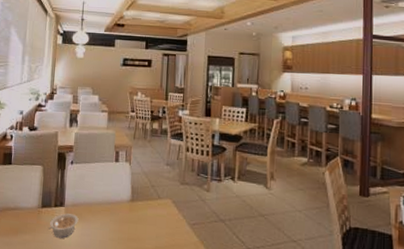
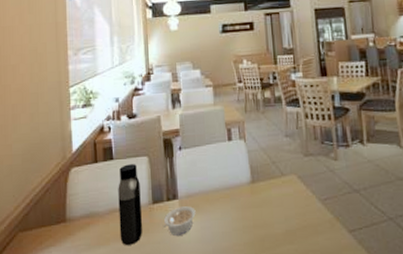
water bottle: none [9,170,33,241] -> present [118,164,142,245]

